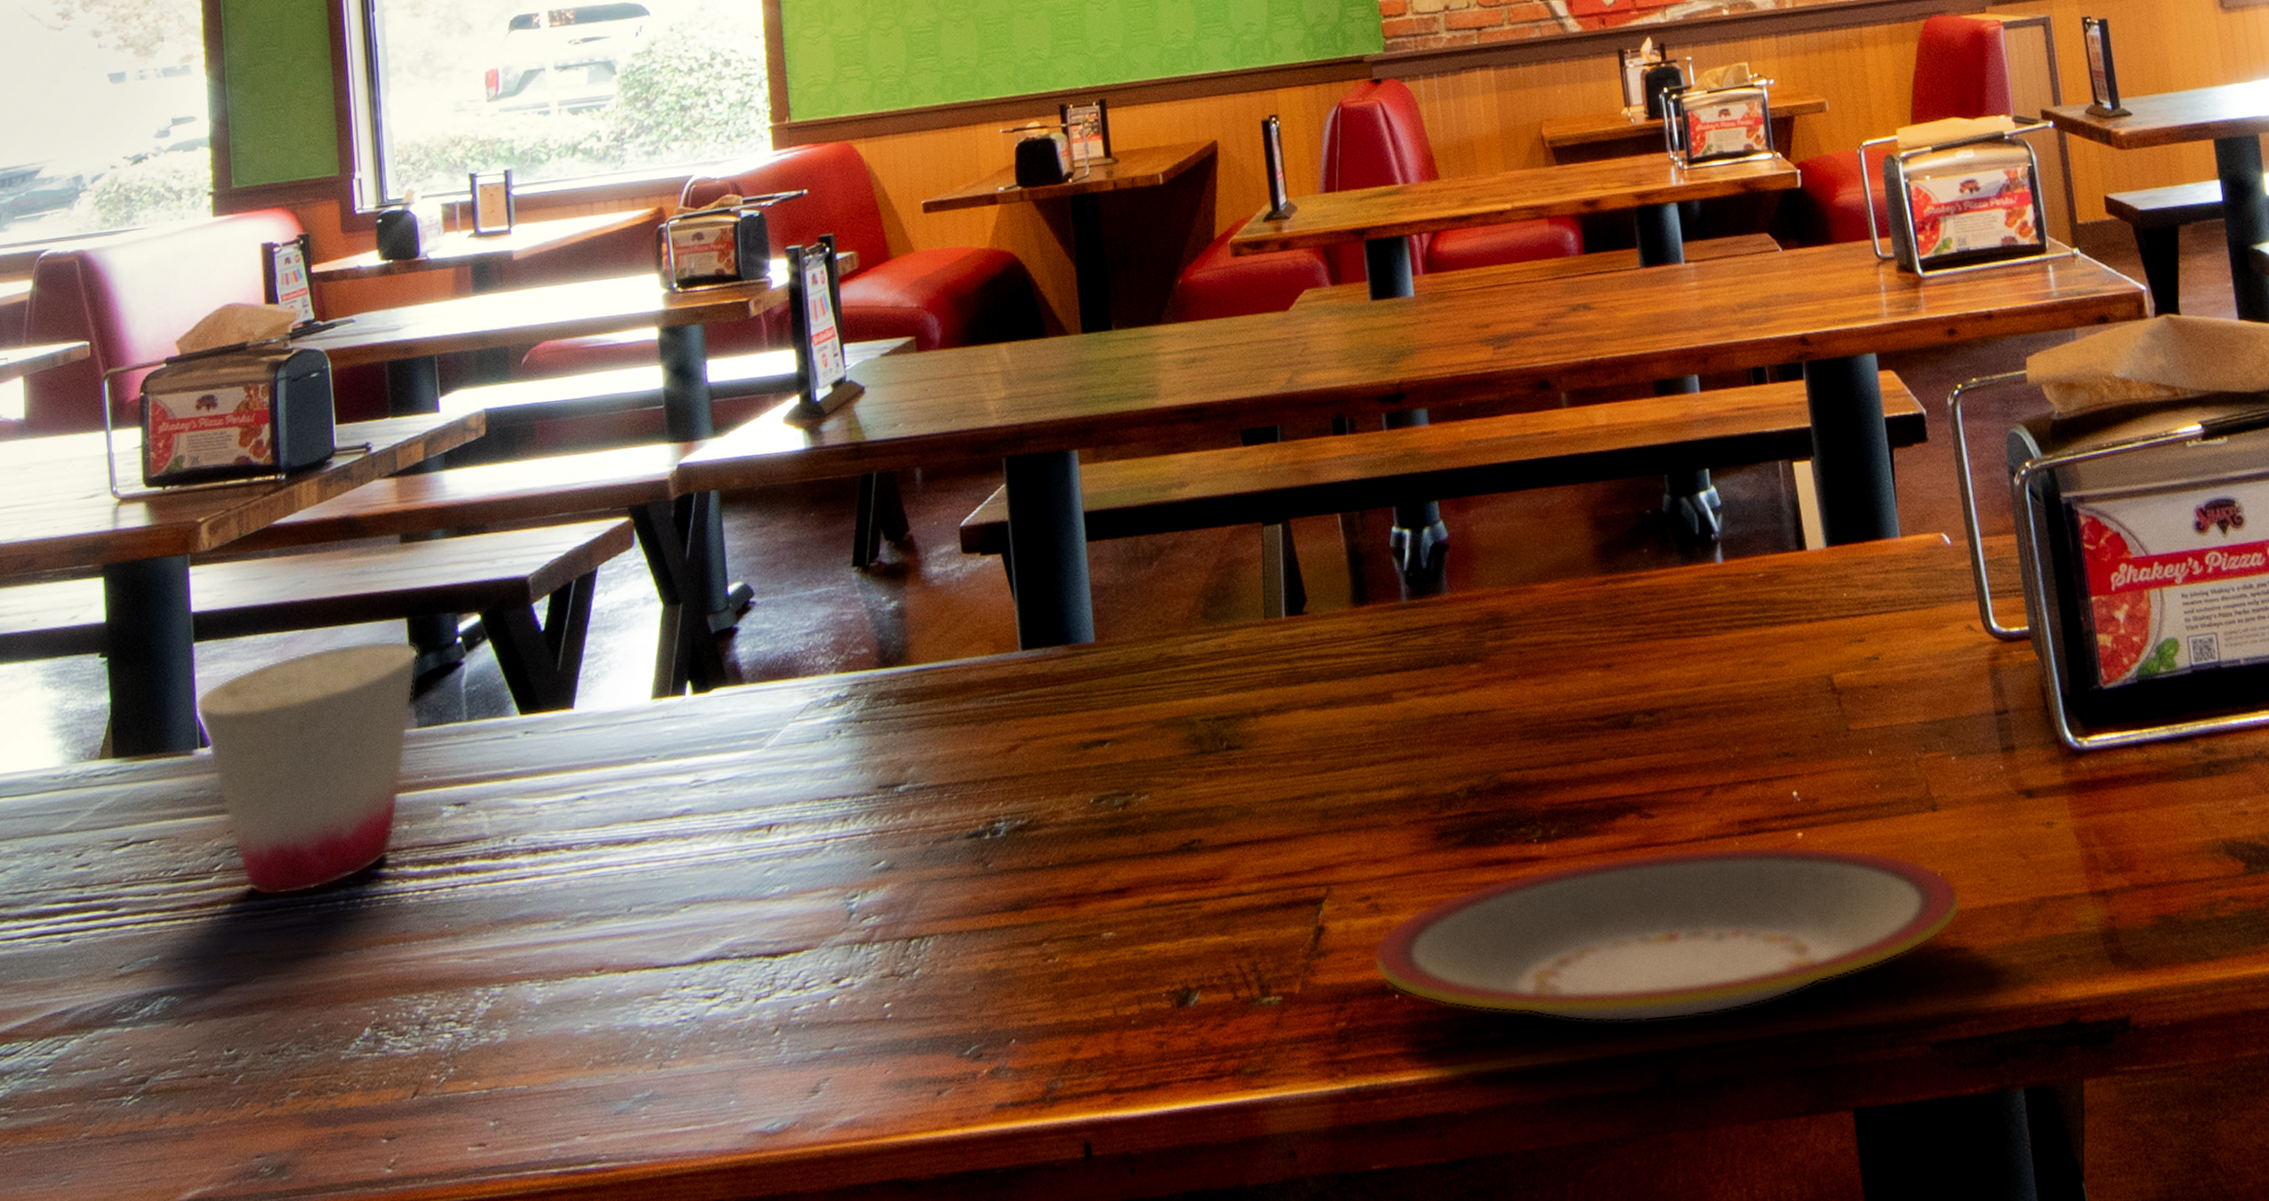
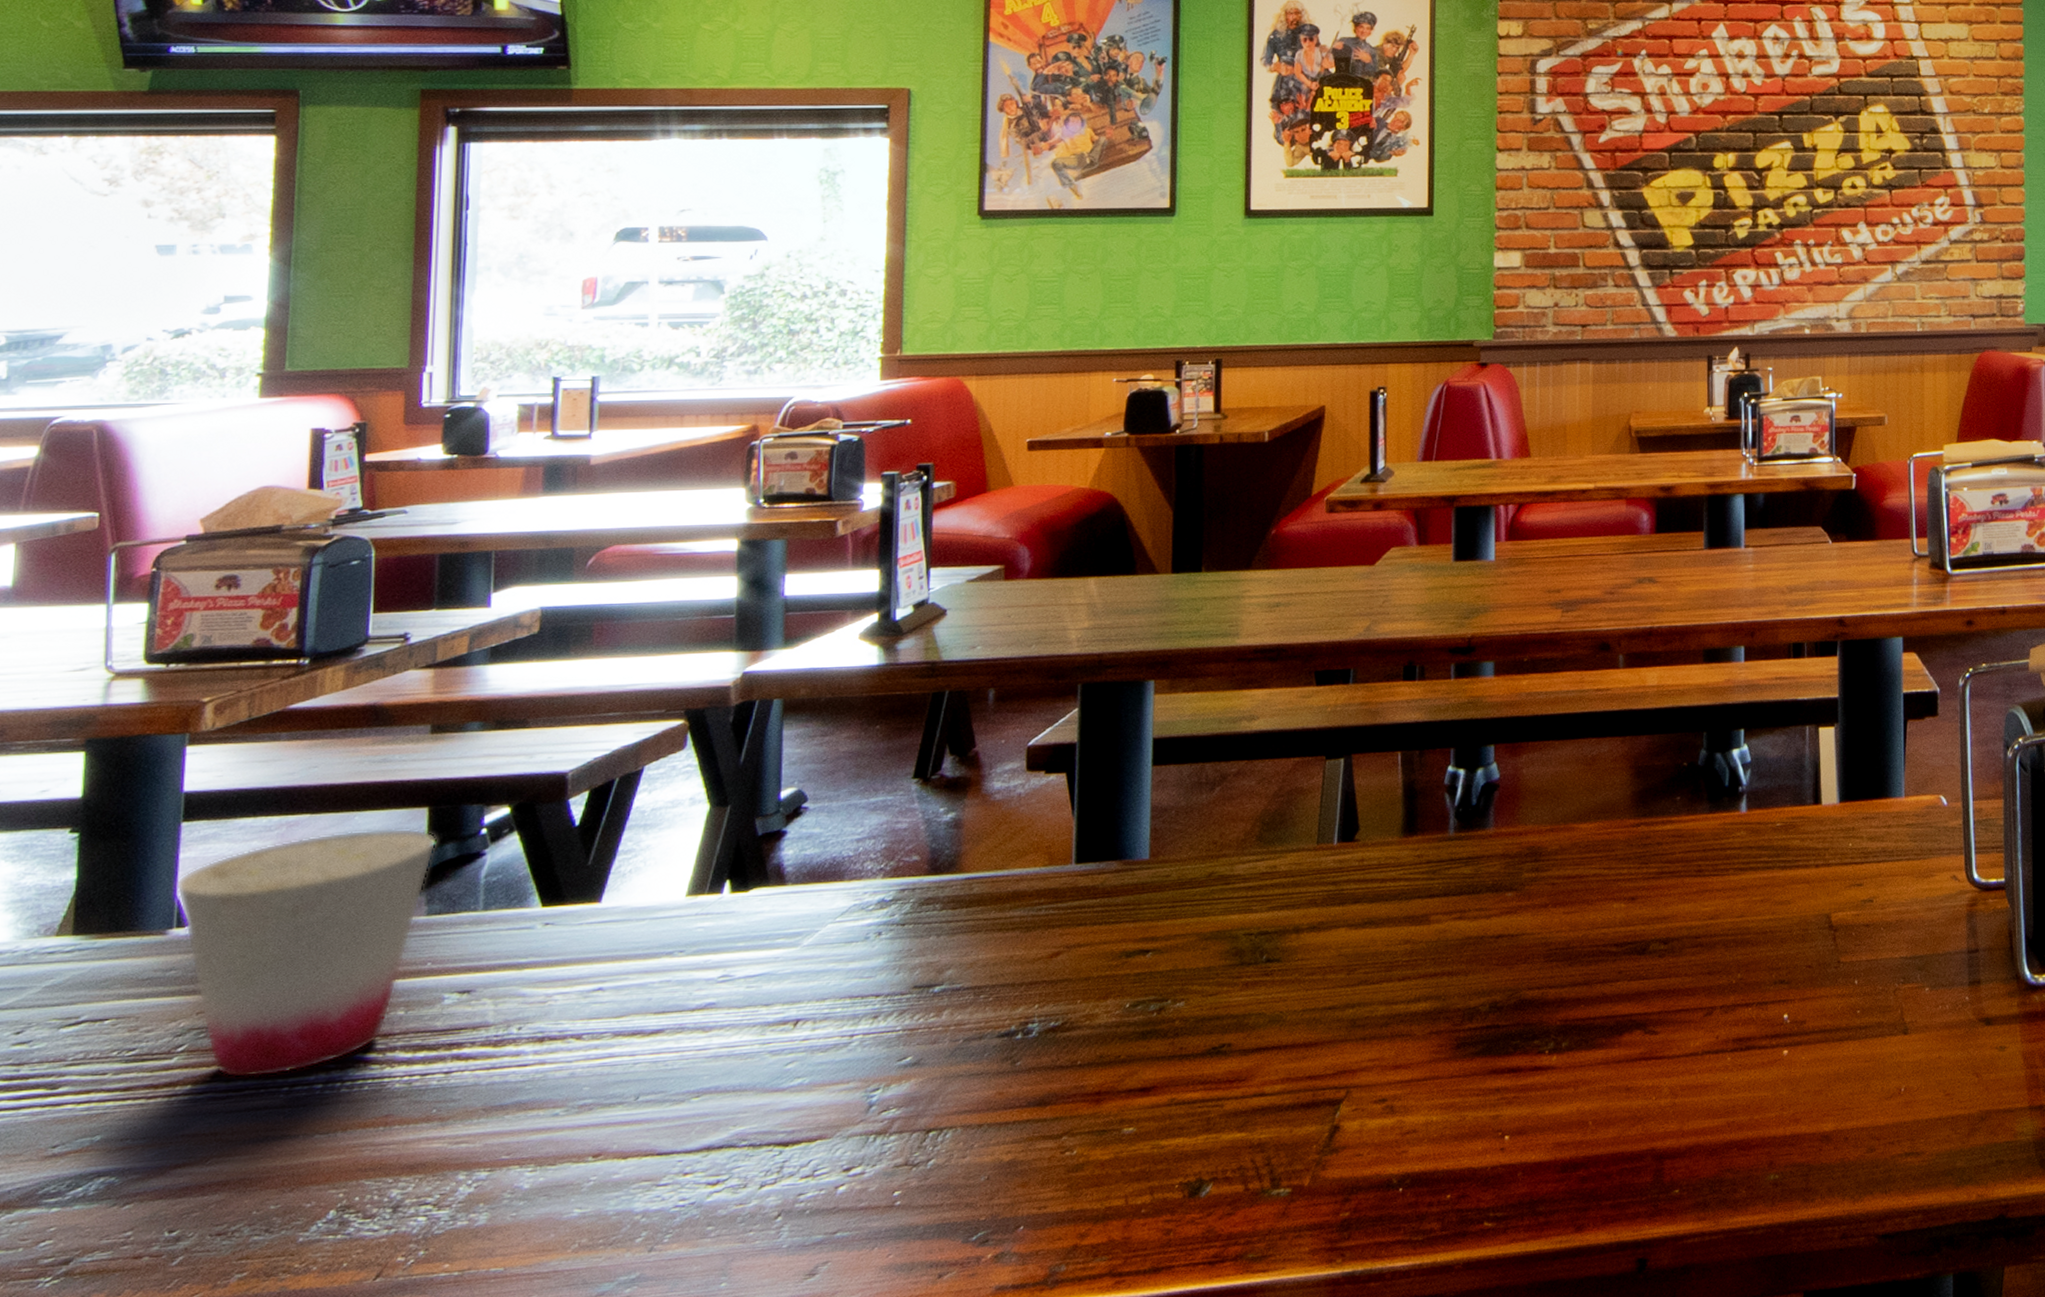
plate: present [1374,845,1961,1023] -> none [1383,1061,1918,1215]

